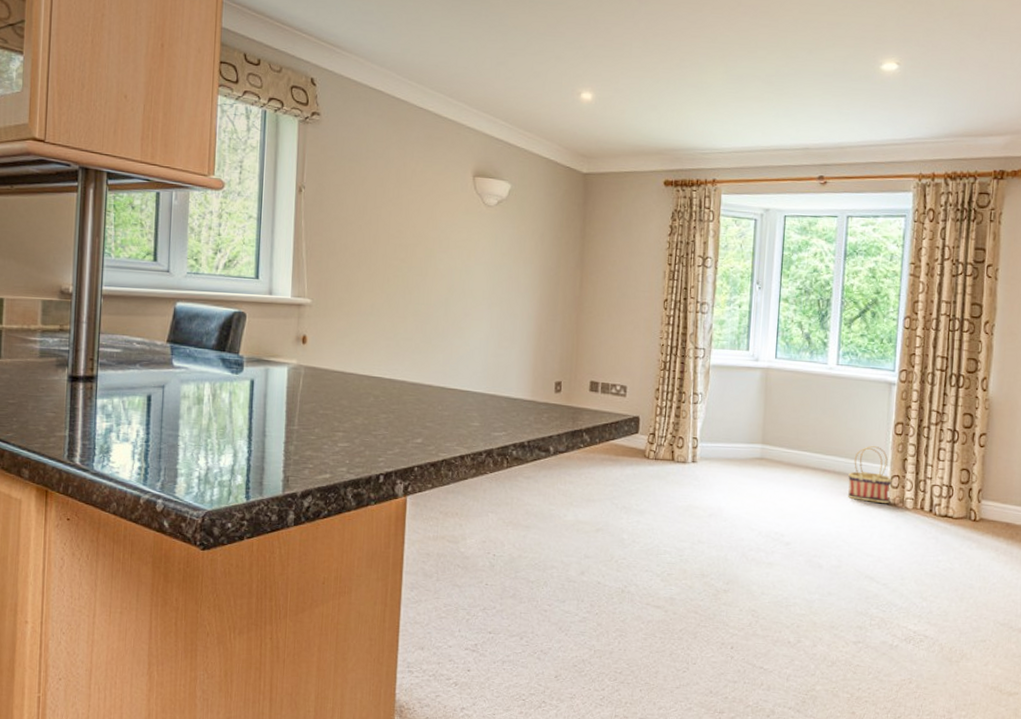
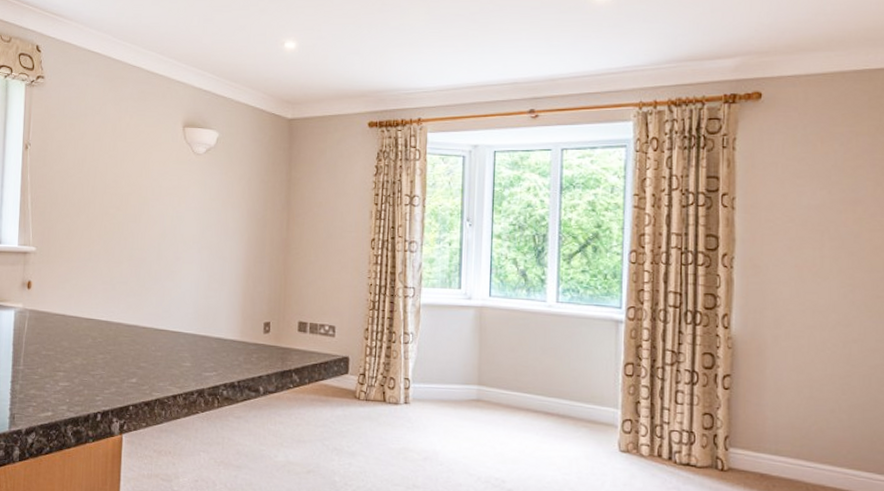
basket: present [848,445,892,503] -> none [574,387,624,449]

